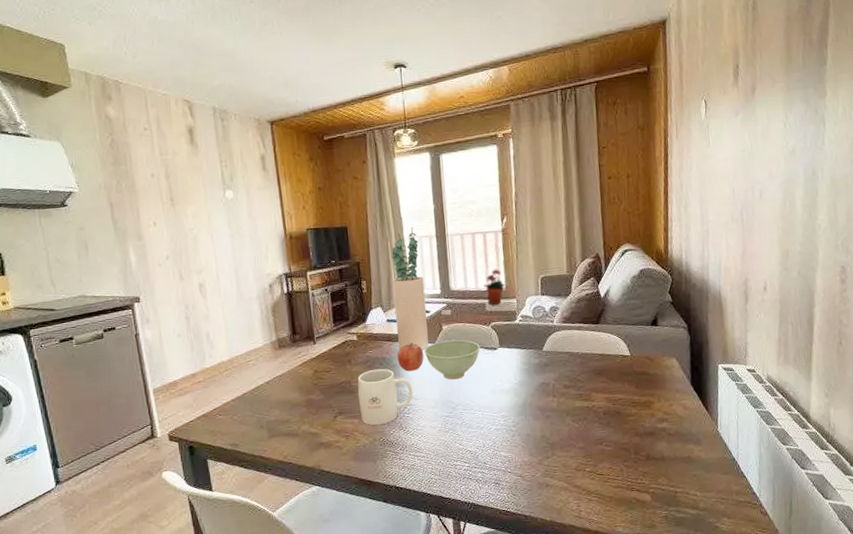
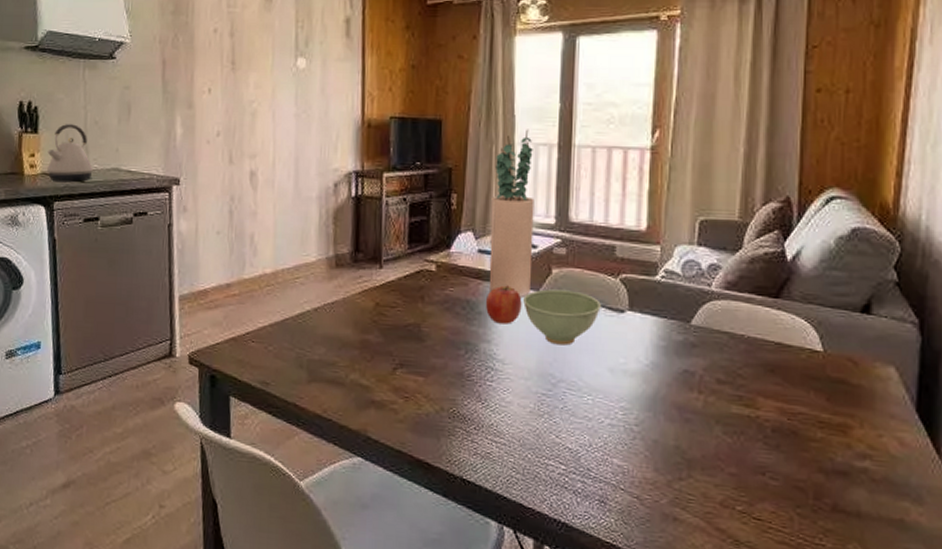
kettle: none [17,264,61,313] -> present [47,124,93,182]
mug: present [357,368,414,426] -> none [427,313,502,391]
potted plant: present [483,269,506,305] -> none [616,200,648,251]

